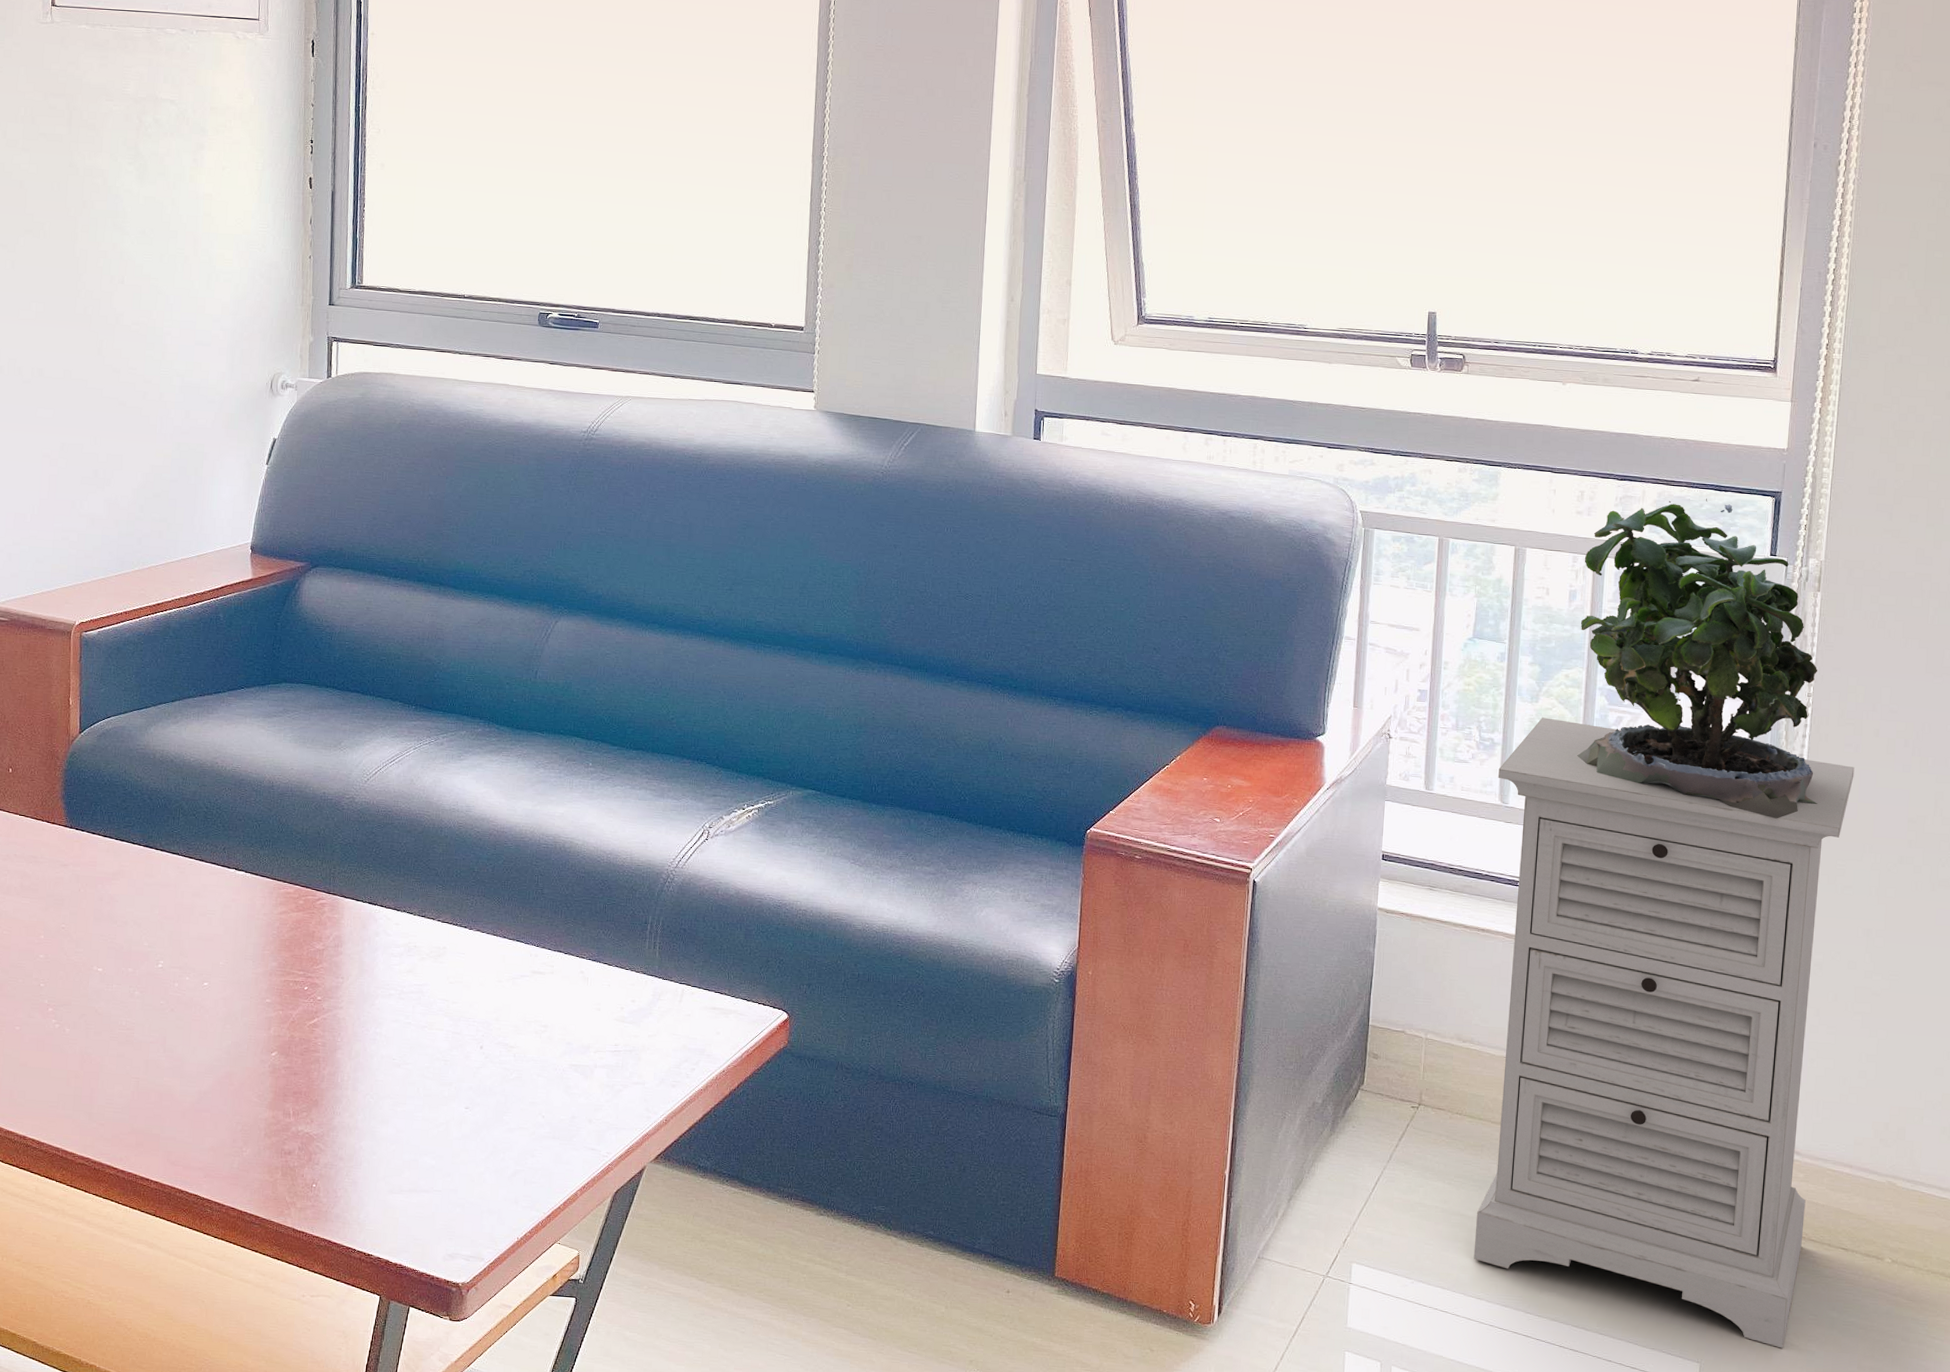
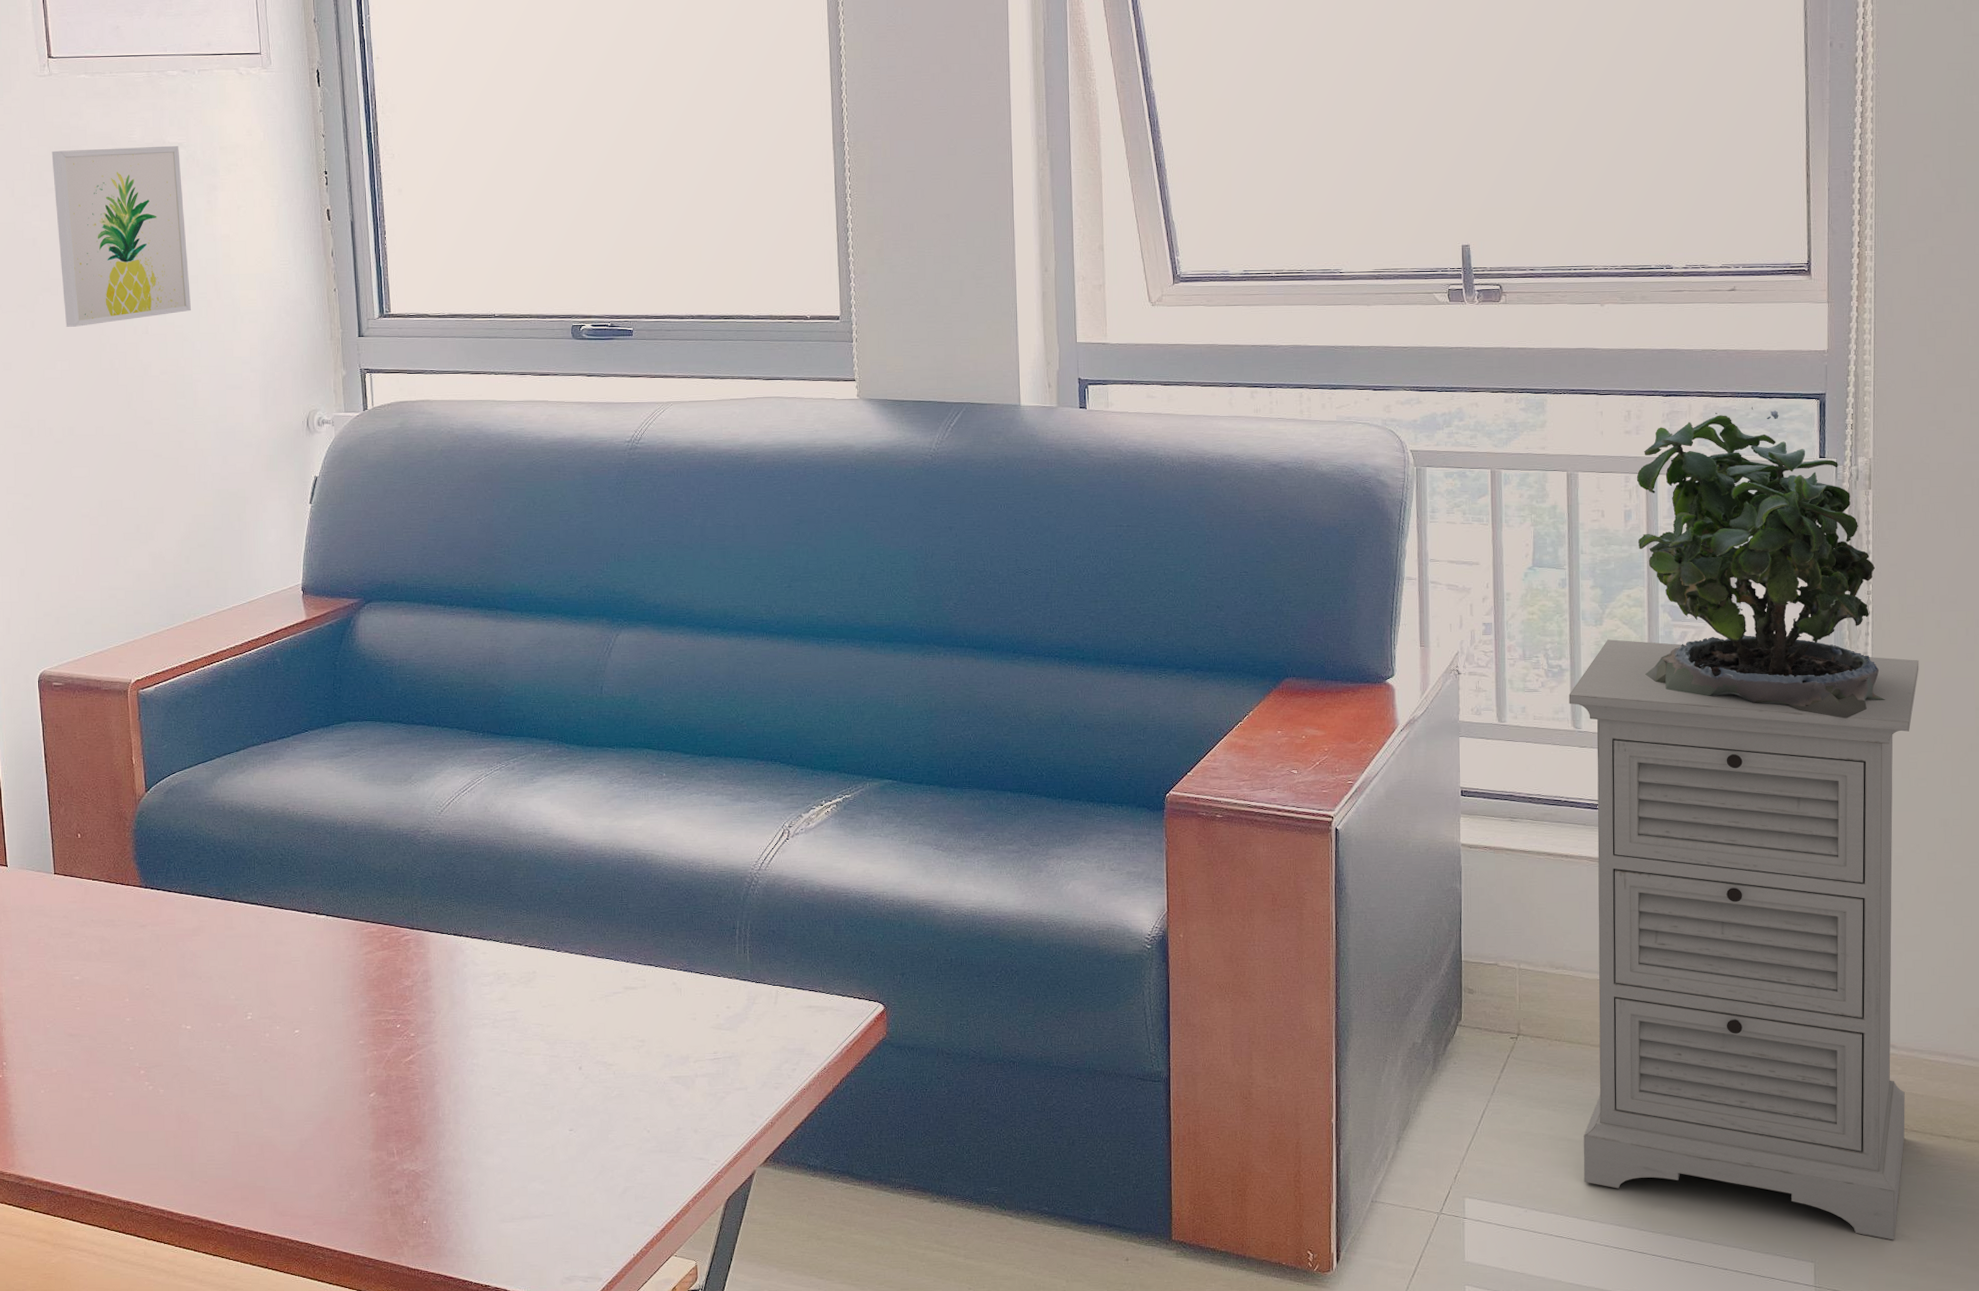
wall art: none [44,97,171,271] -> present [51,145,191,327]

